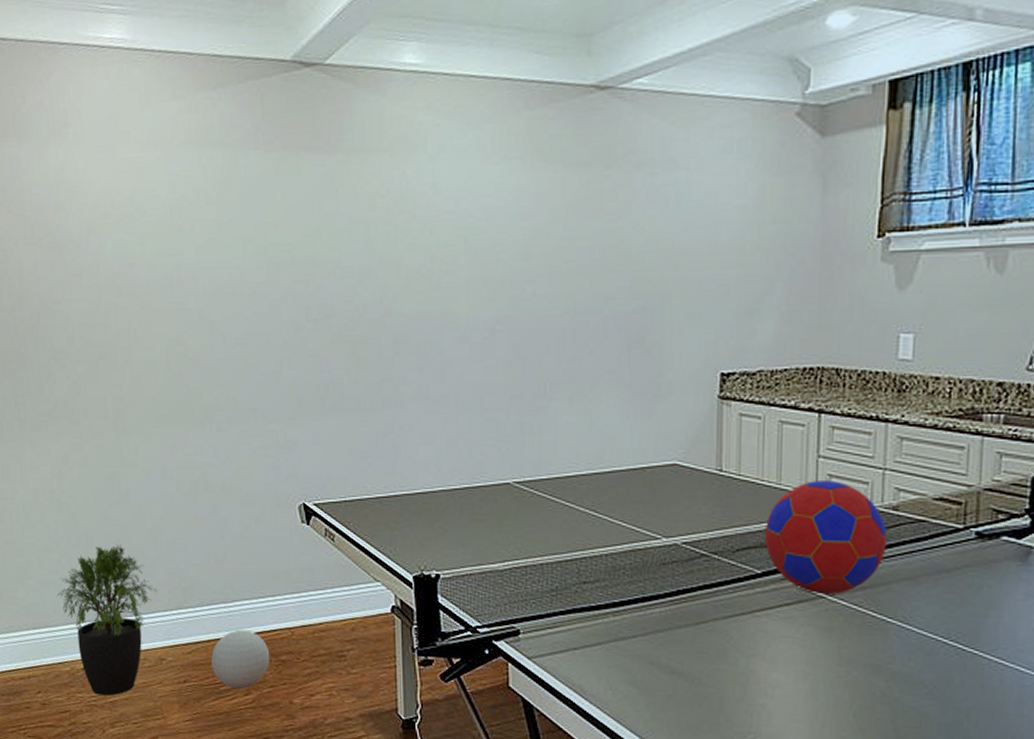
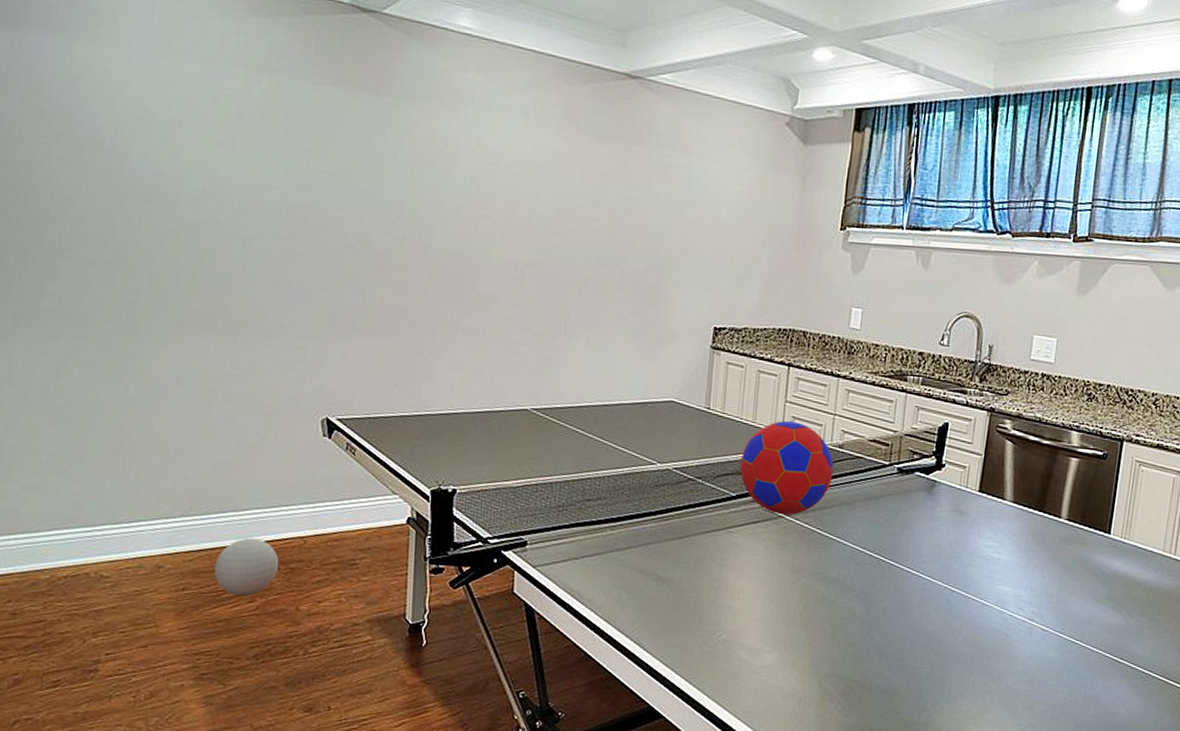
potted plant: present [56,544,158,696] -> none [41,449,161,604]

